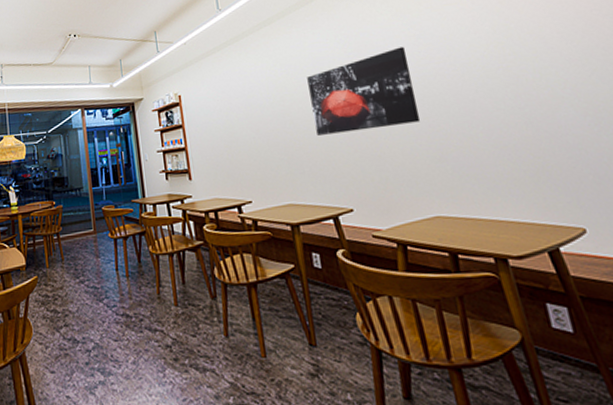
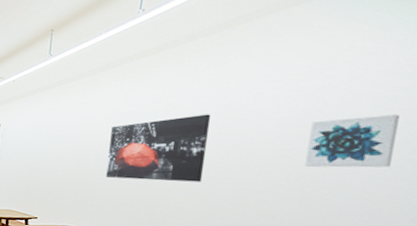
wall art: none [503,19,593,85] -> present [305,114,401,168]

